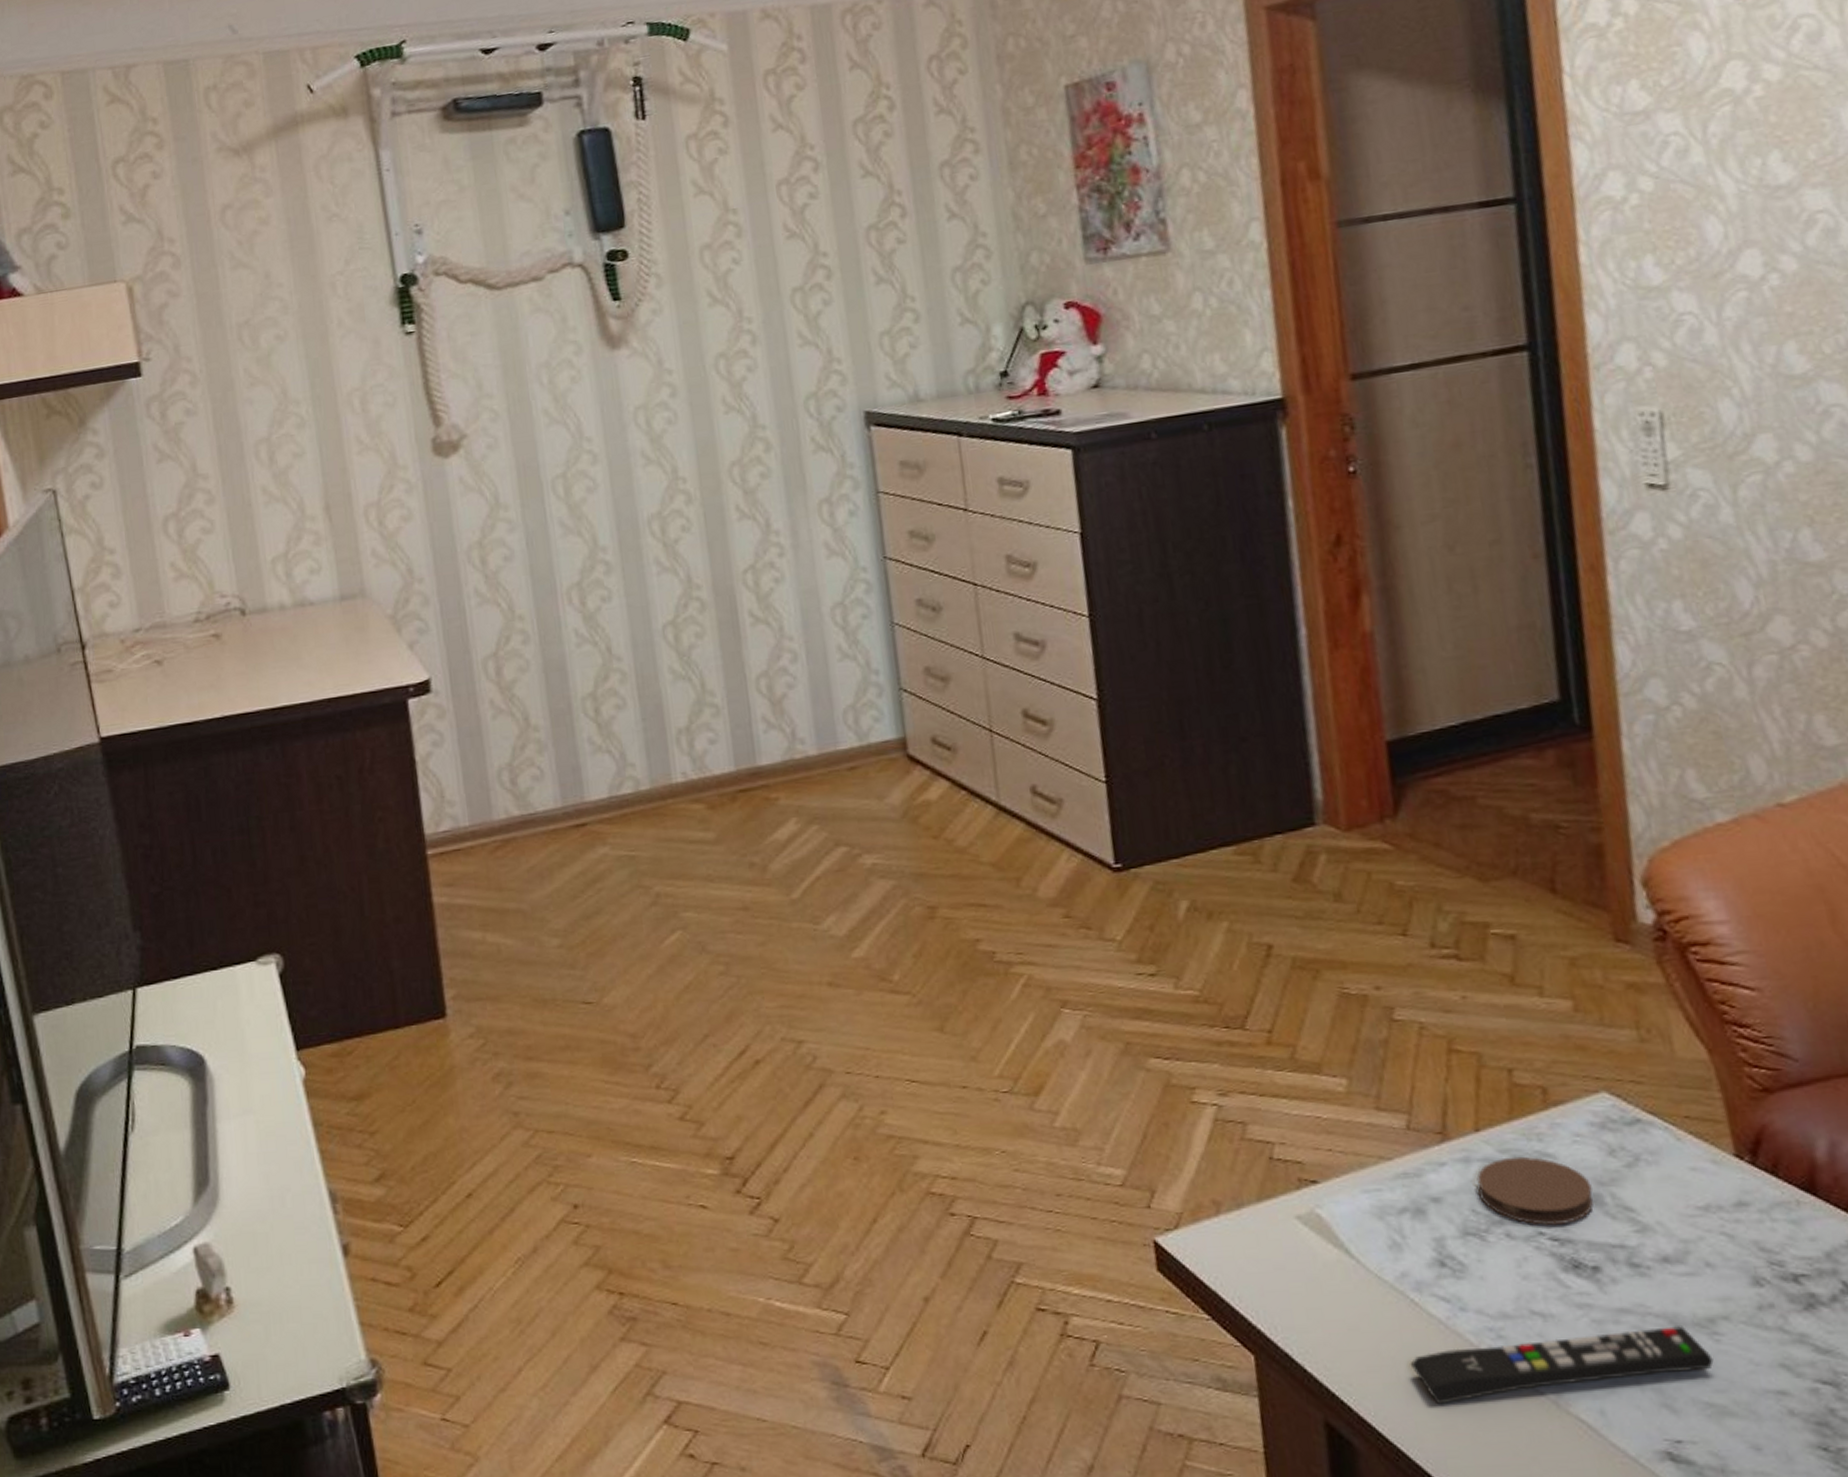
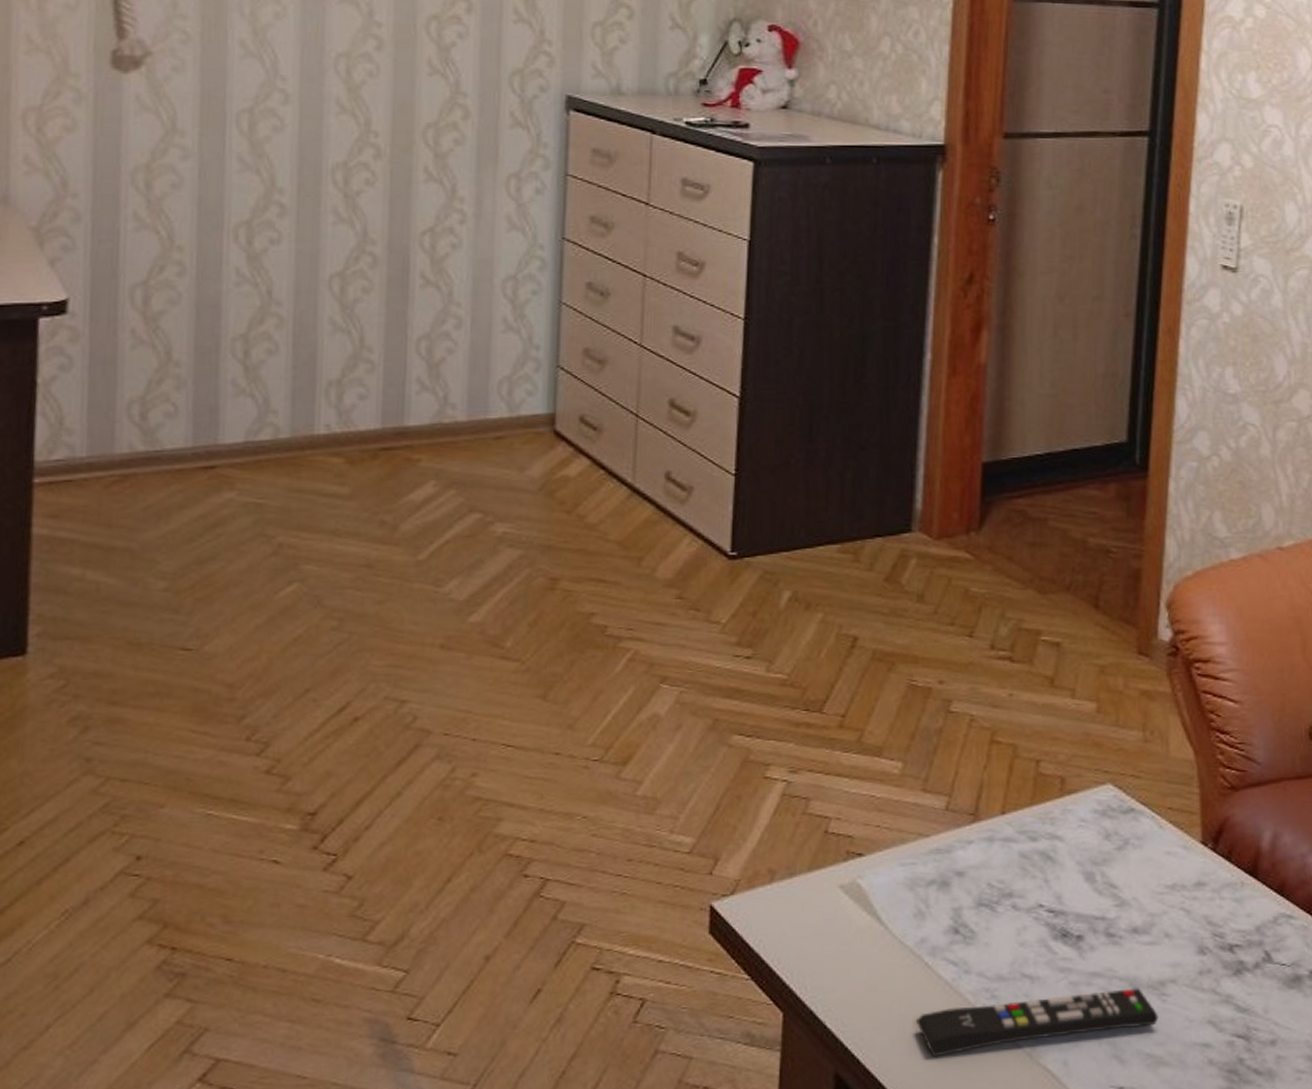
coaster: present [1476,1156,1594,1226] -> none [996,837,1087,900]

